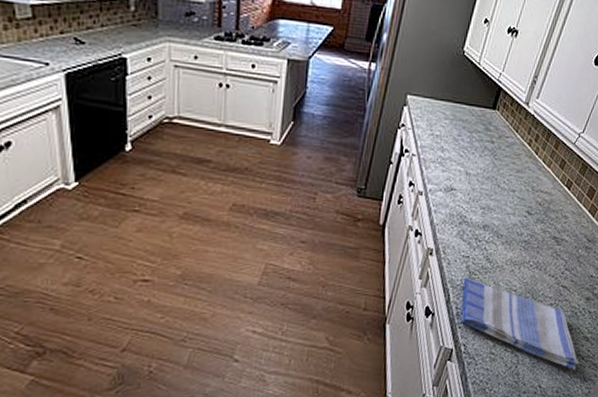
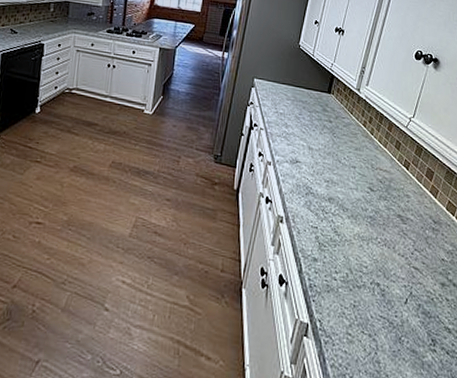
dish towel: present [460,277,579,371] -> none [314,248,444,366]

